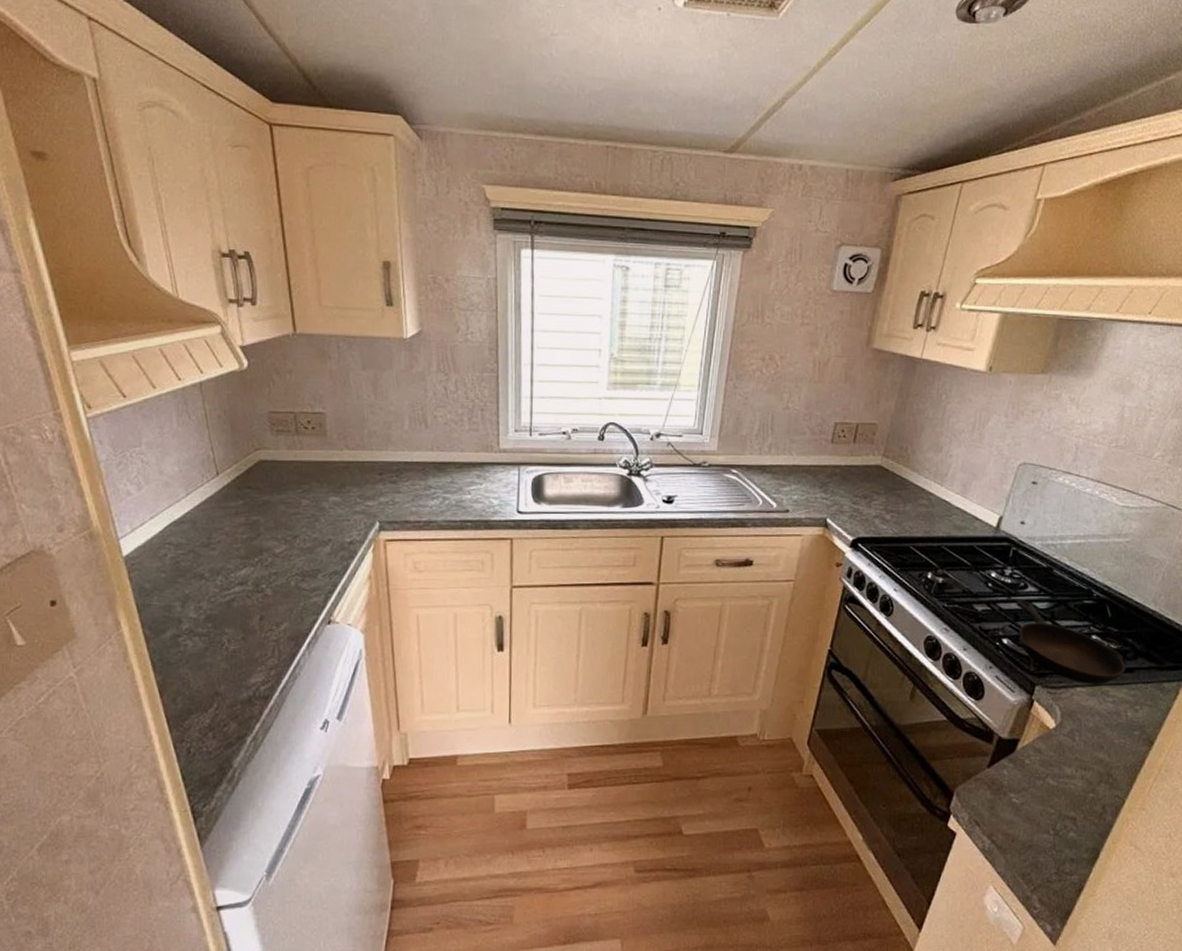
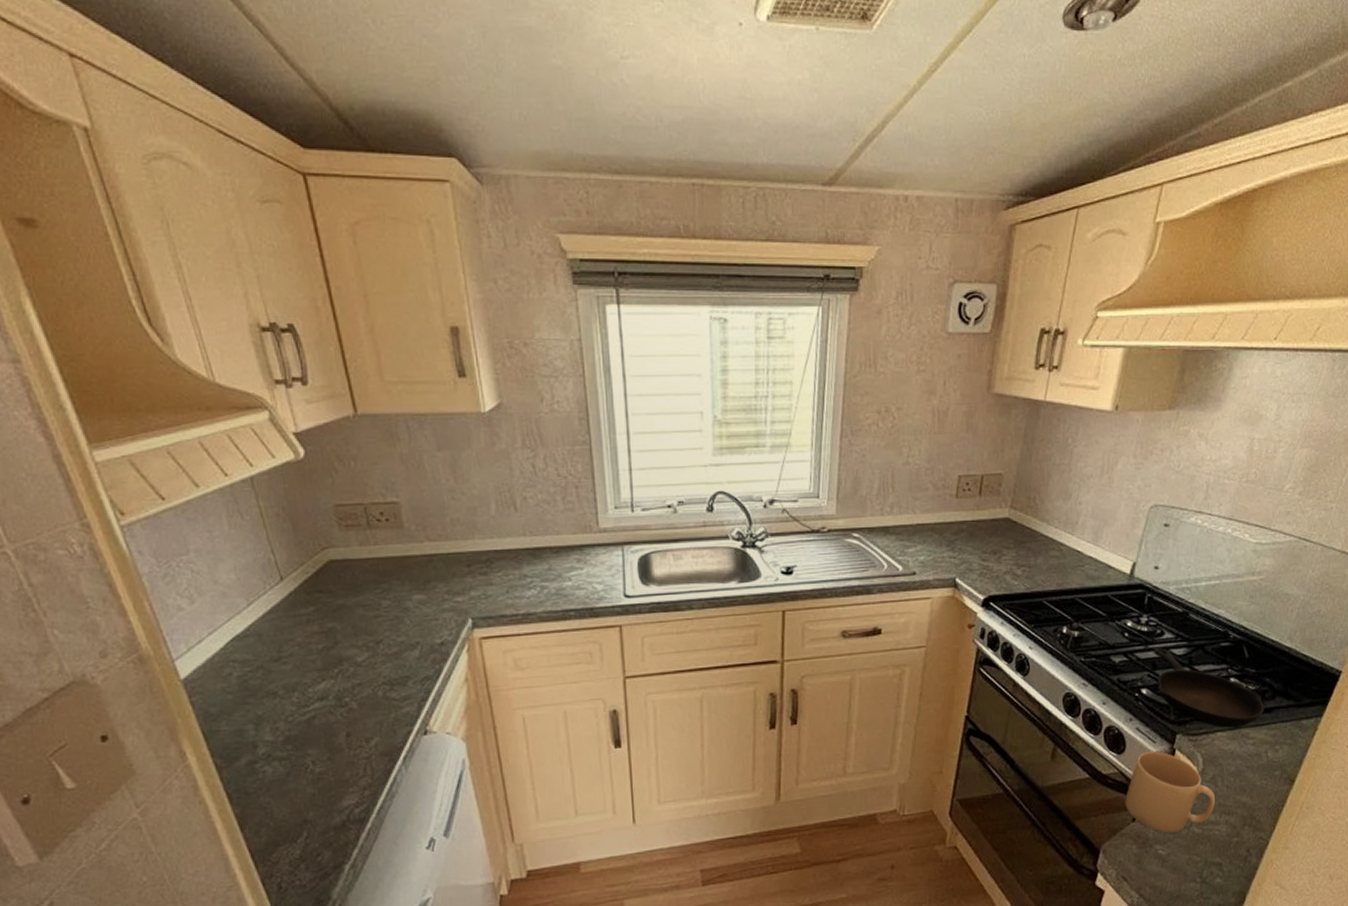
mug: none [980,700,1073,783] -> present [1124,751,1216,833]

